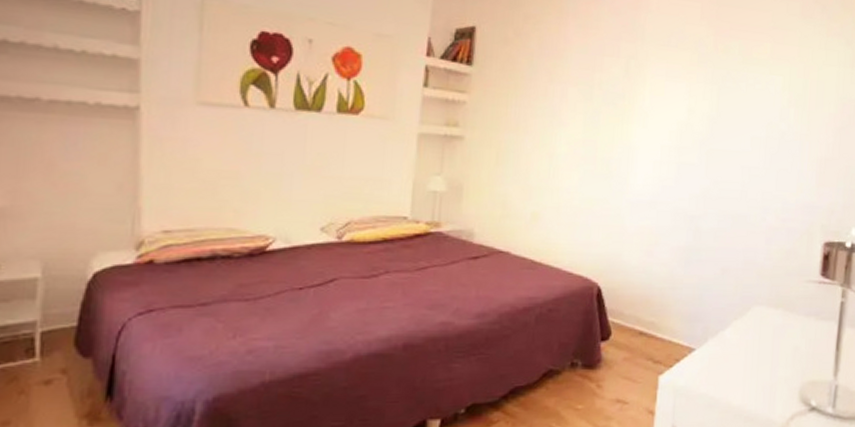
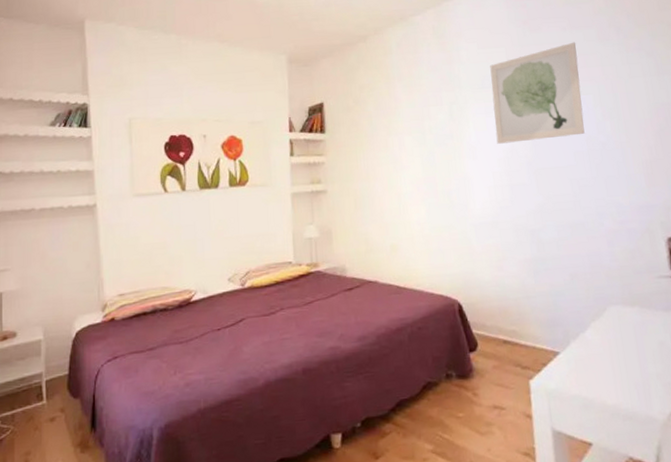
wall art: none [672,12,778,119] -> present [490,42,585,144]

